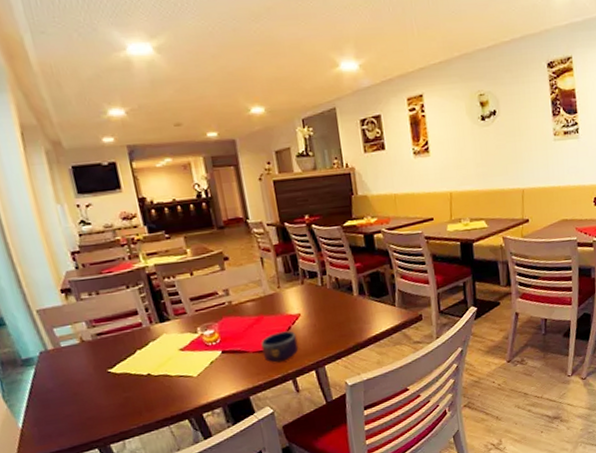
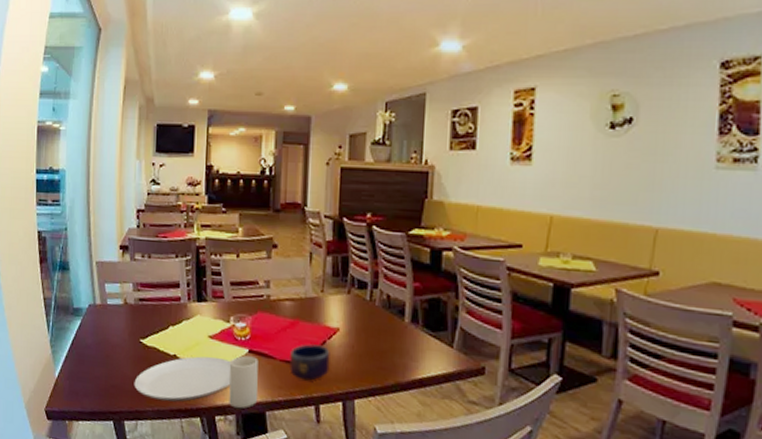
plate: none [111,364,212,418] -> present [134,356,232,402]
cup: none [205,355,240,402] -> present [229,355,259,409]

